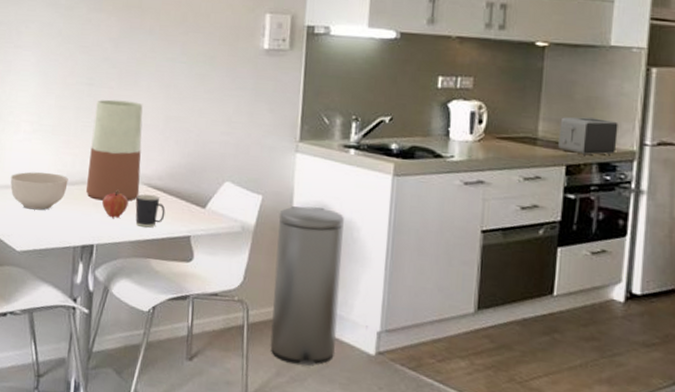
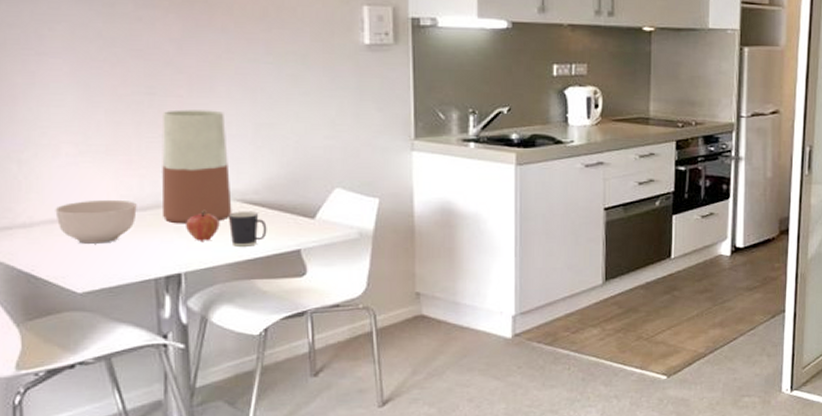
pedal bin: present [270,206,344,367] -> none [399,204,471,361]
toaster: present [558,117,618,155] -> none [668,95,719,130]

